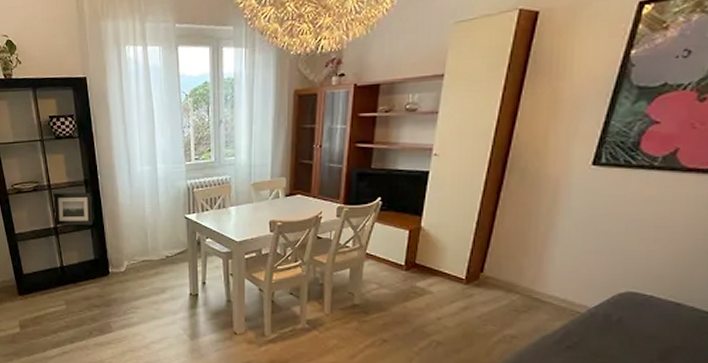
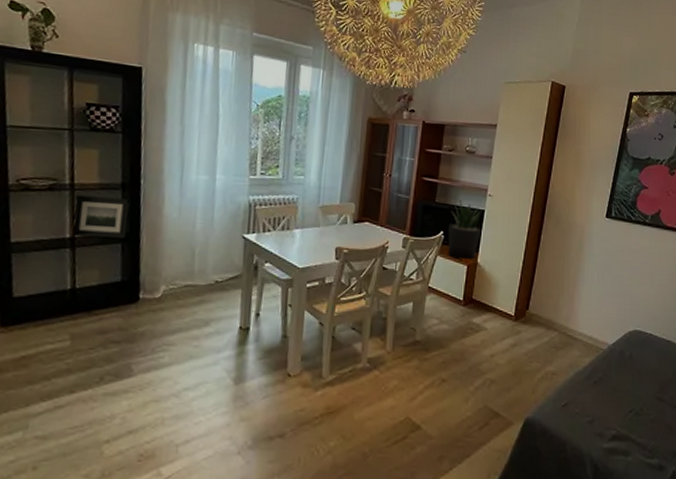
planter: none [386,163,426,225] -> present [448,199,482,261]

